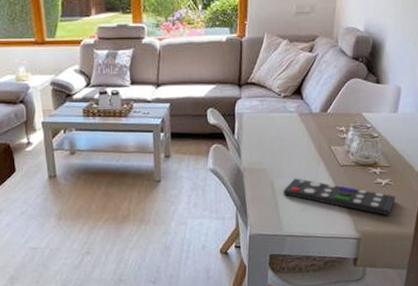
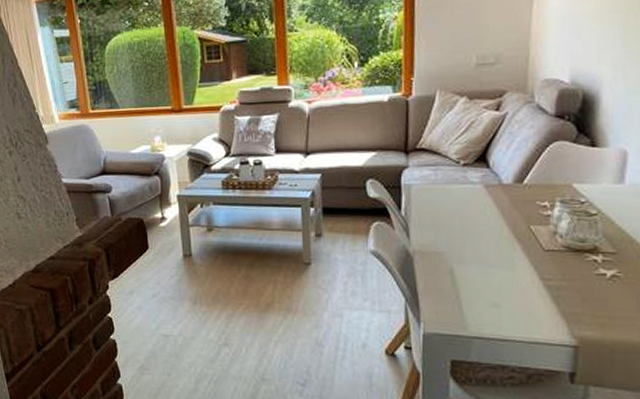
remote control: present [283,178,396,216] -> none [467,264,629,319]

